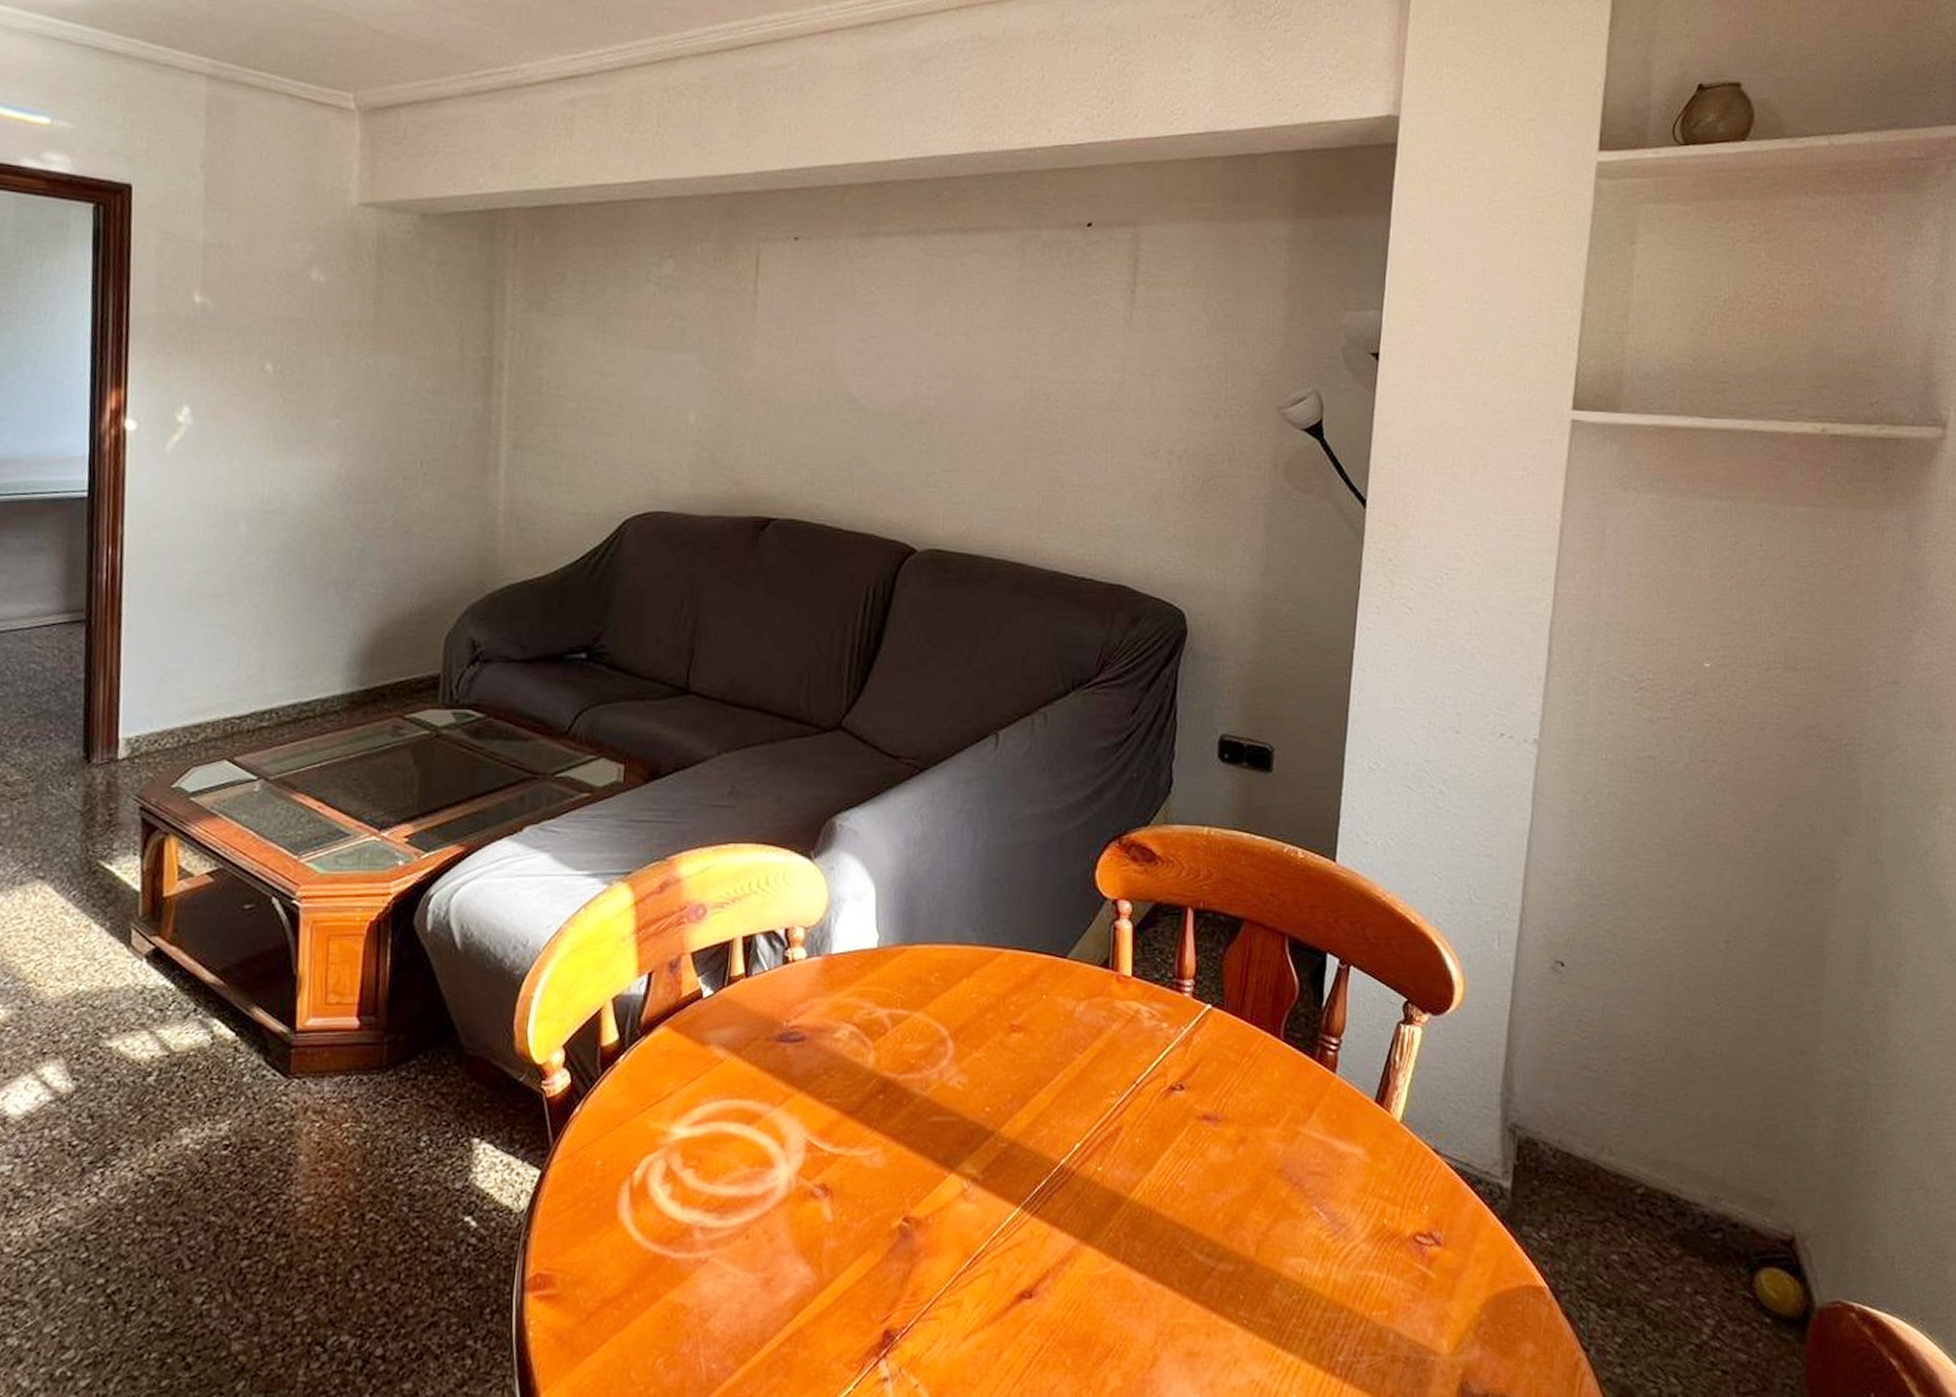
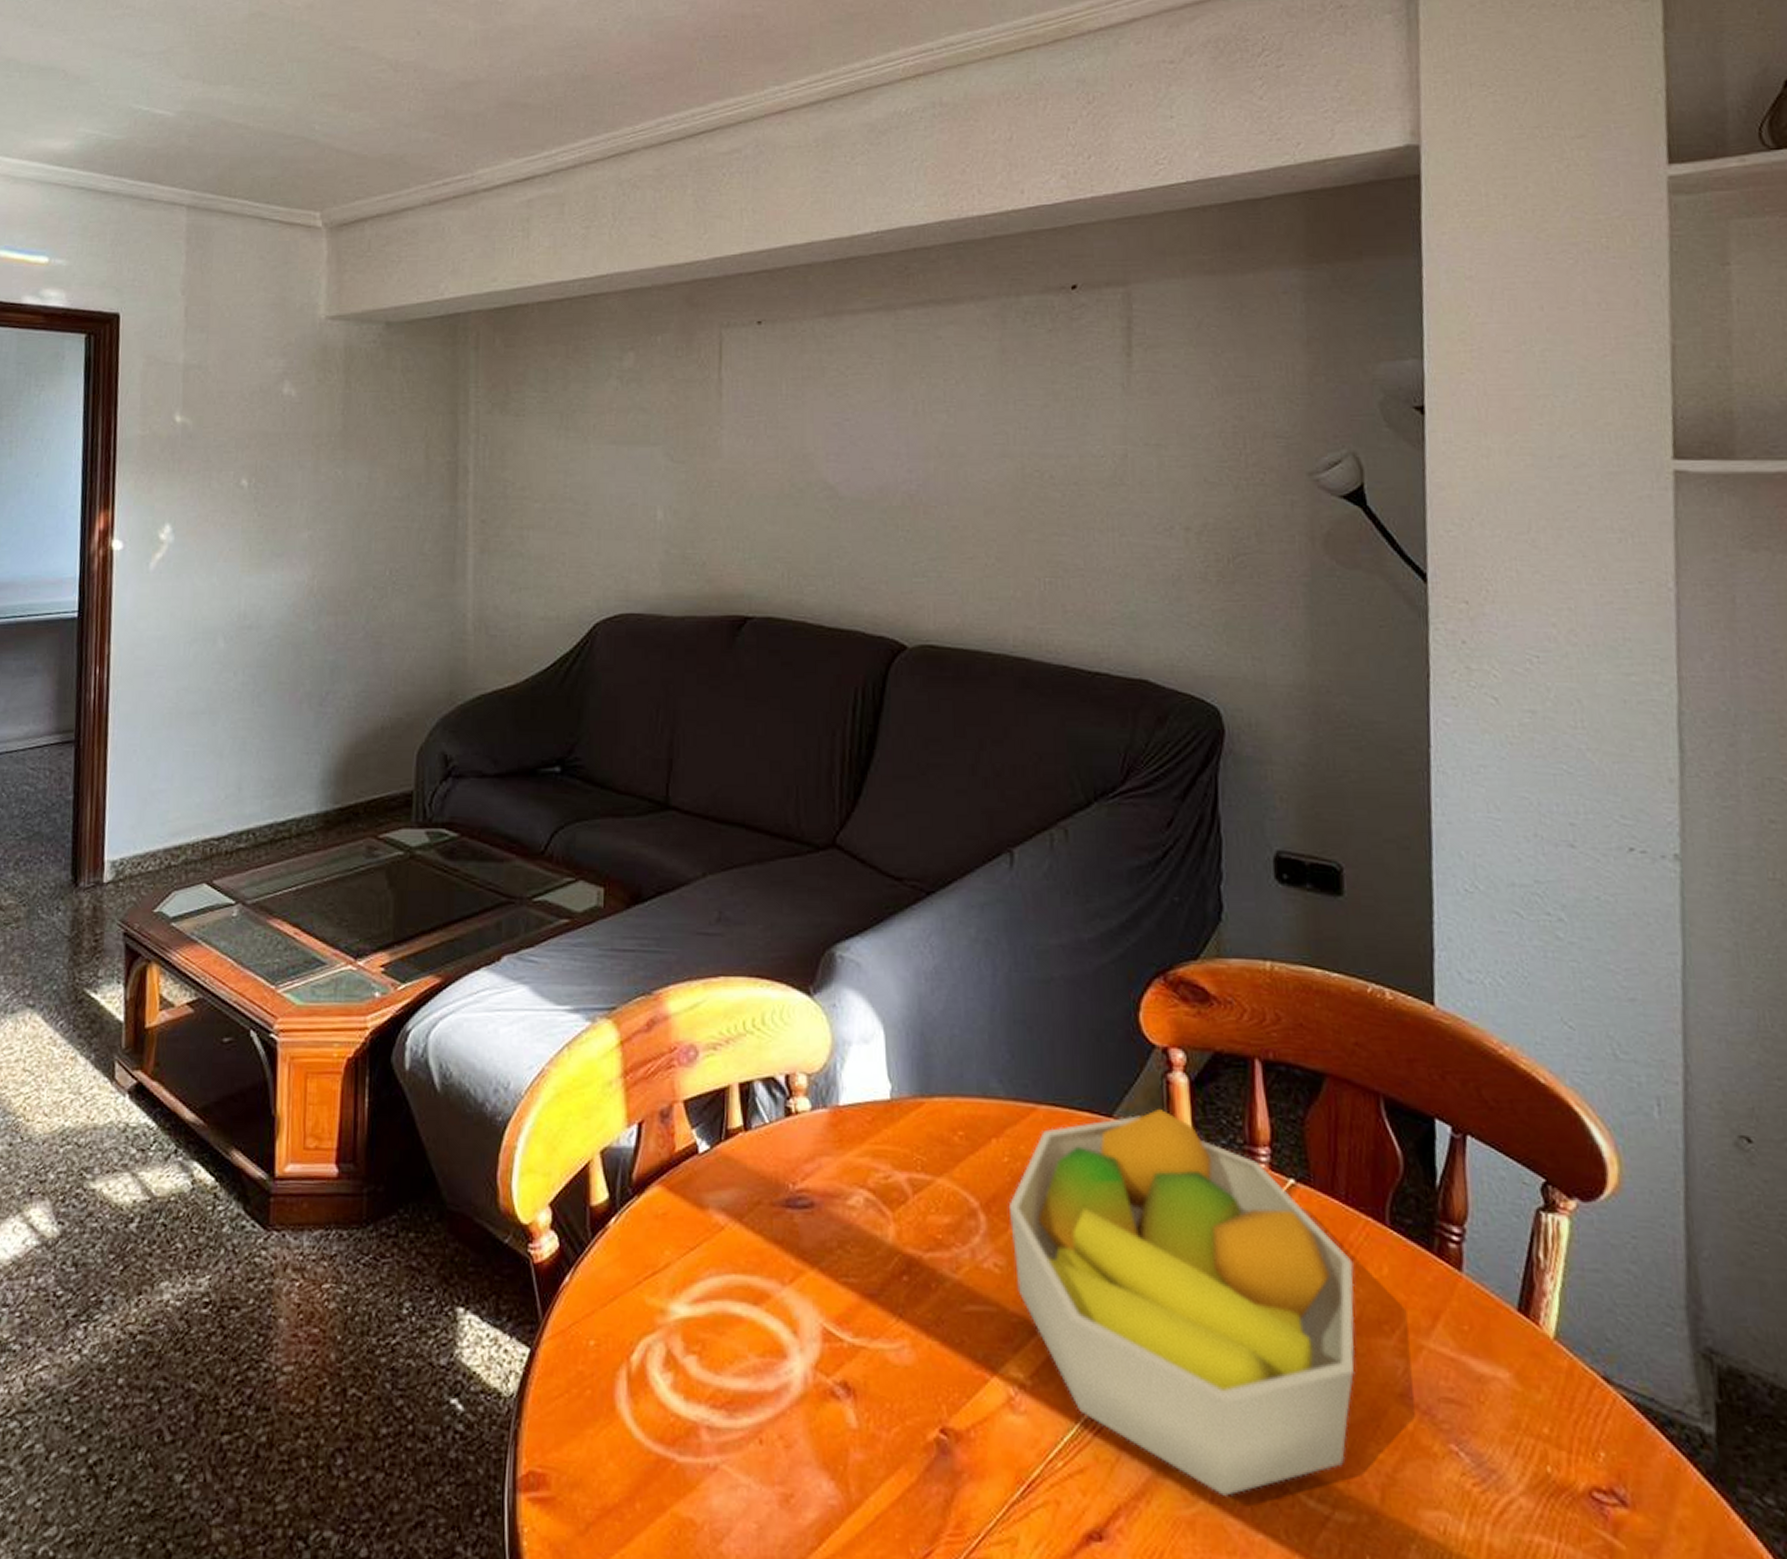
fruit bowl: none [973,951,1252,1257] -> present [1008,1109,1356,1496]

